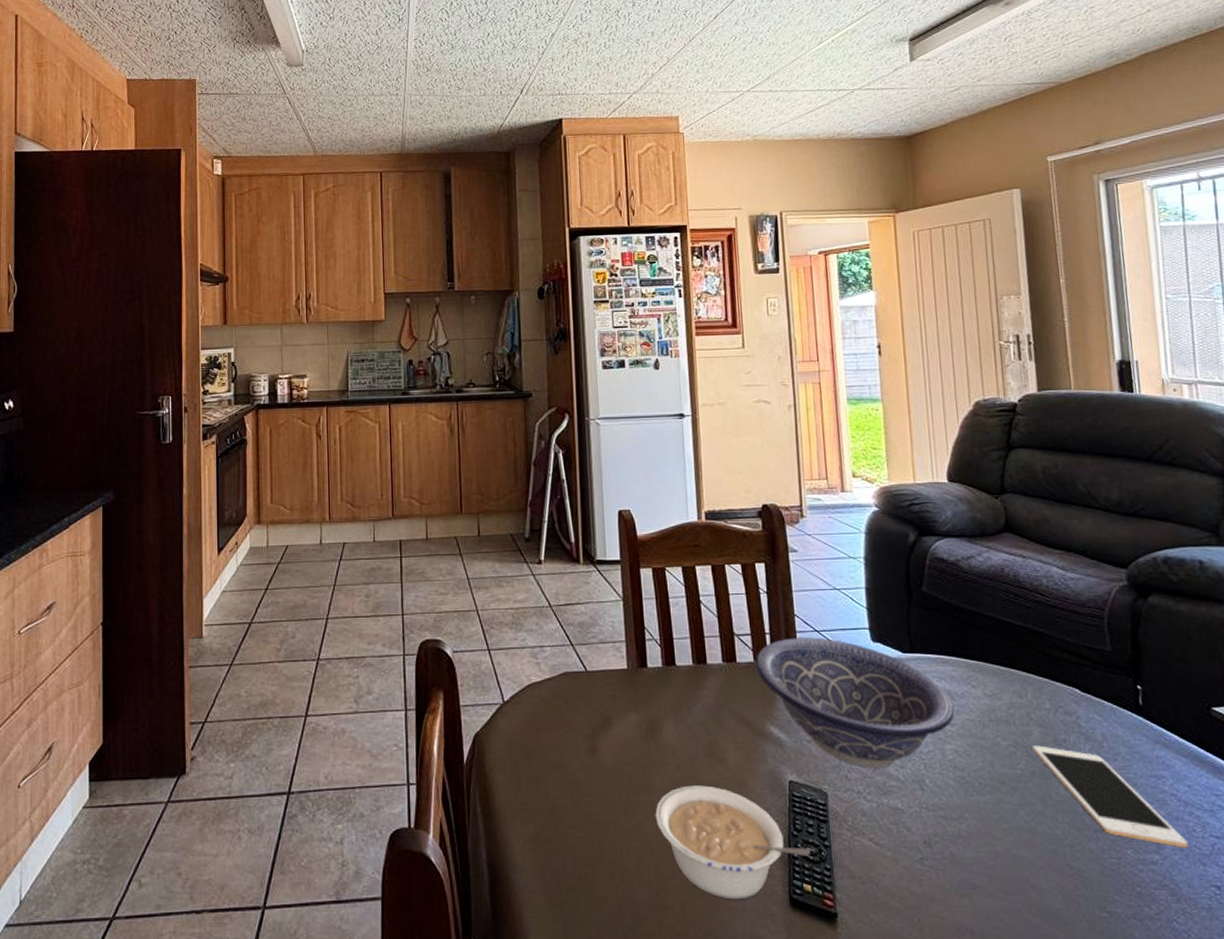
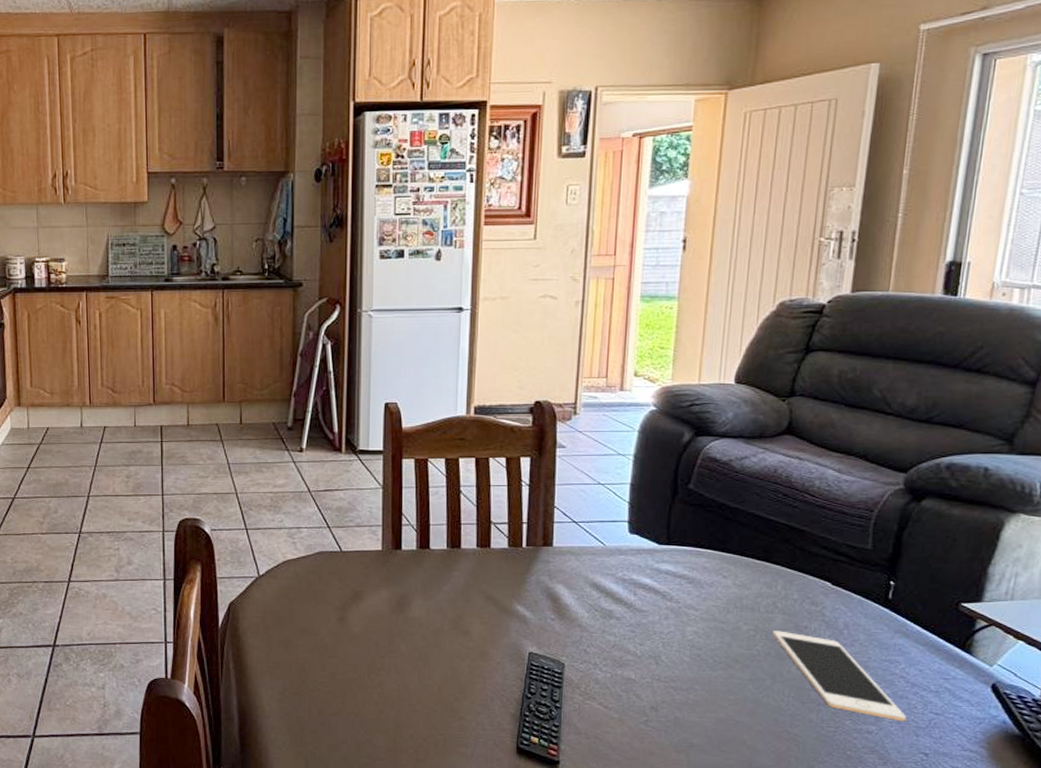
legume: present [655,785,811,900] -> none [398,653,543,747]
decorative bowl: present [755,637,955,768] -> none [509,527,702,644]

